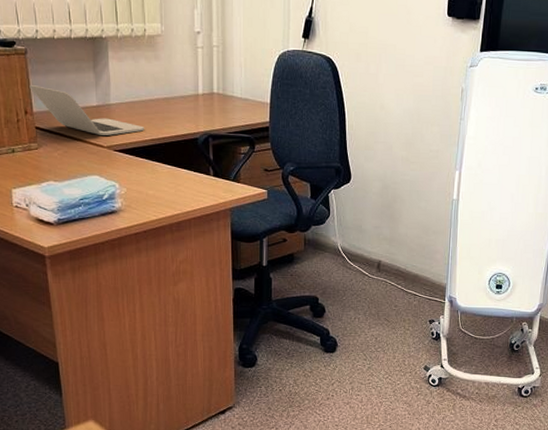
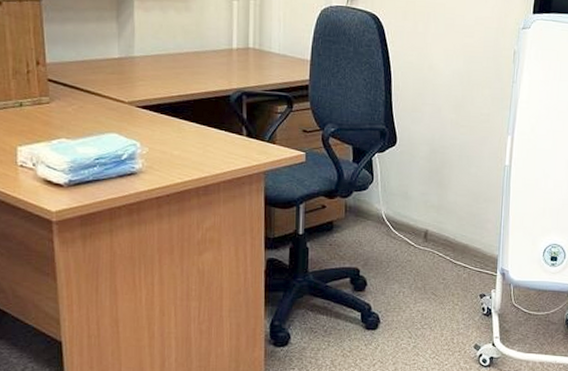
laptop: present [29,84,145,136] -> none [43,33,172,90]

